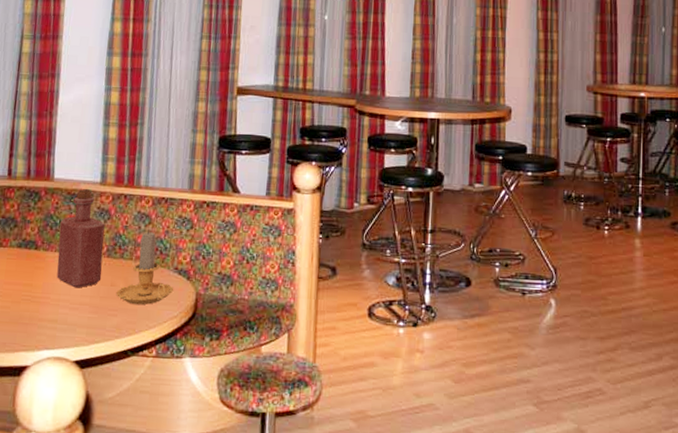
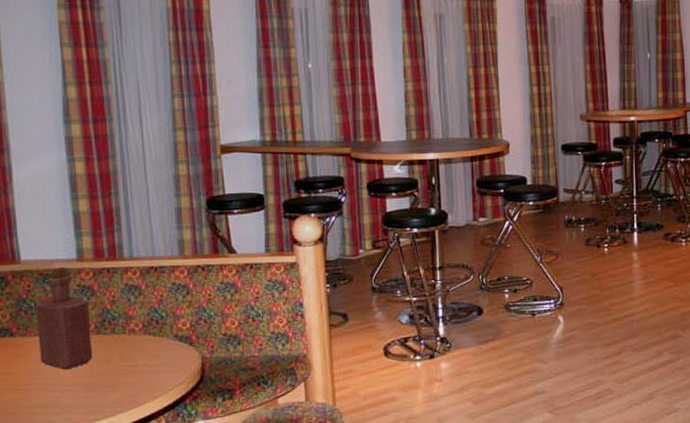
candle: present [116,230,174,305] -> none [112,301,177,378]

